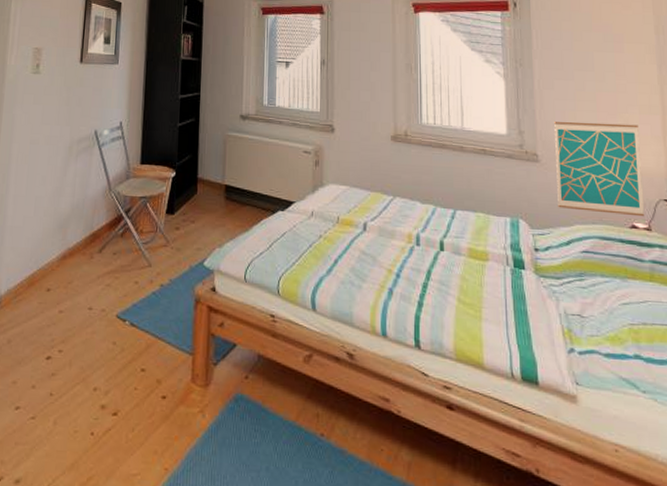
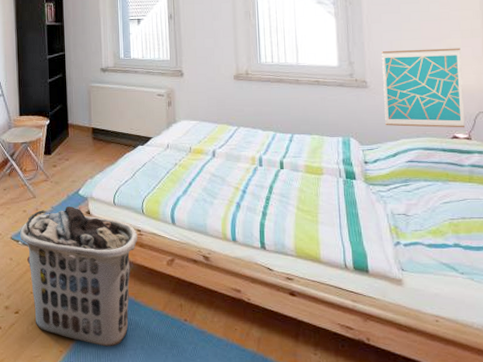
clothes hamper: none [128,279,271,466] -> present [20,206,138,347]

